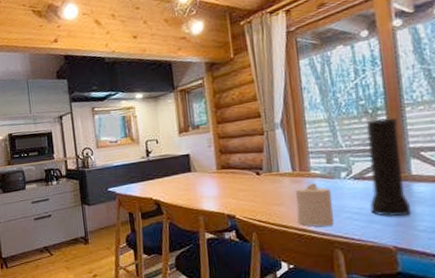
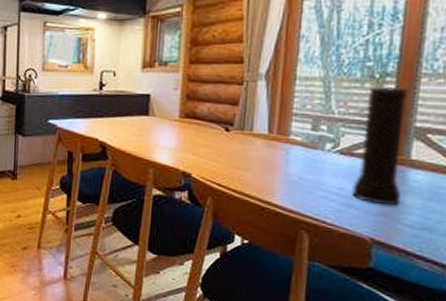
candle: present [295,182,335,227] -> none [262,150,310,203]

